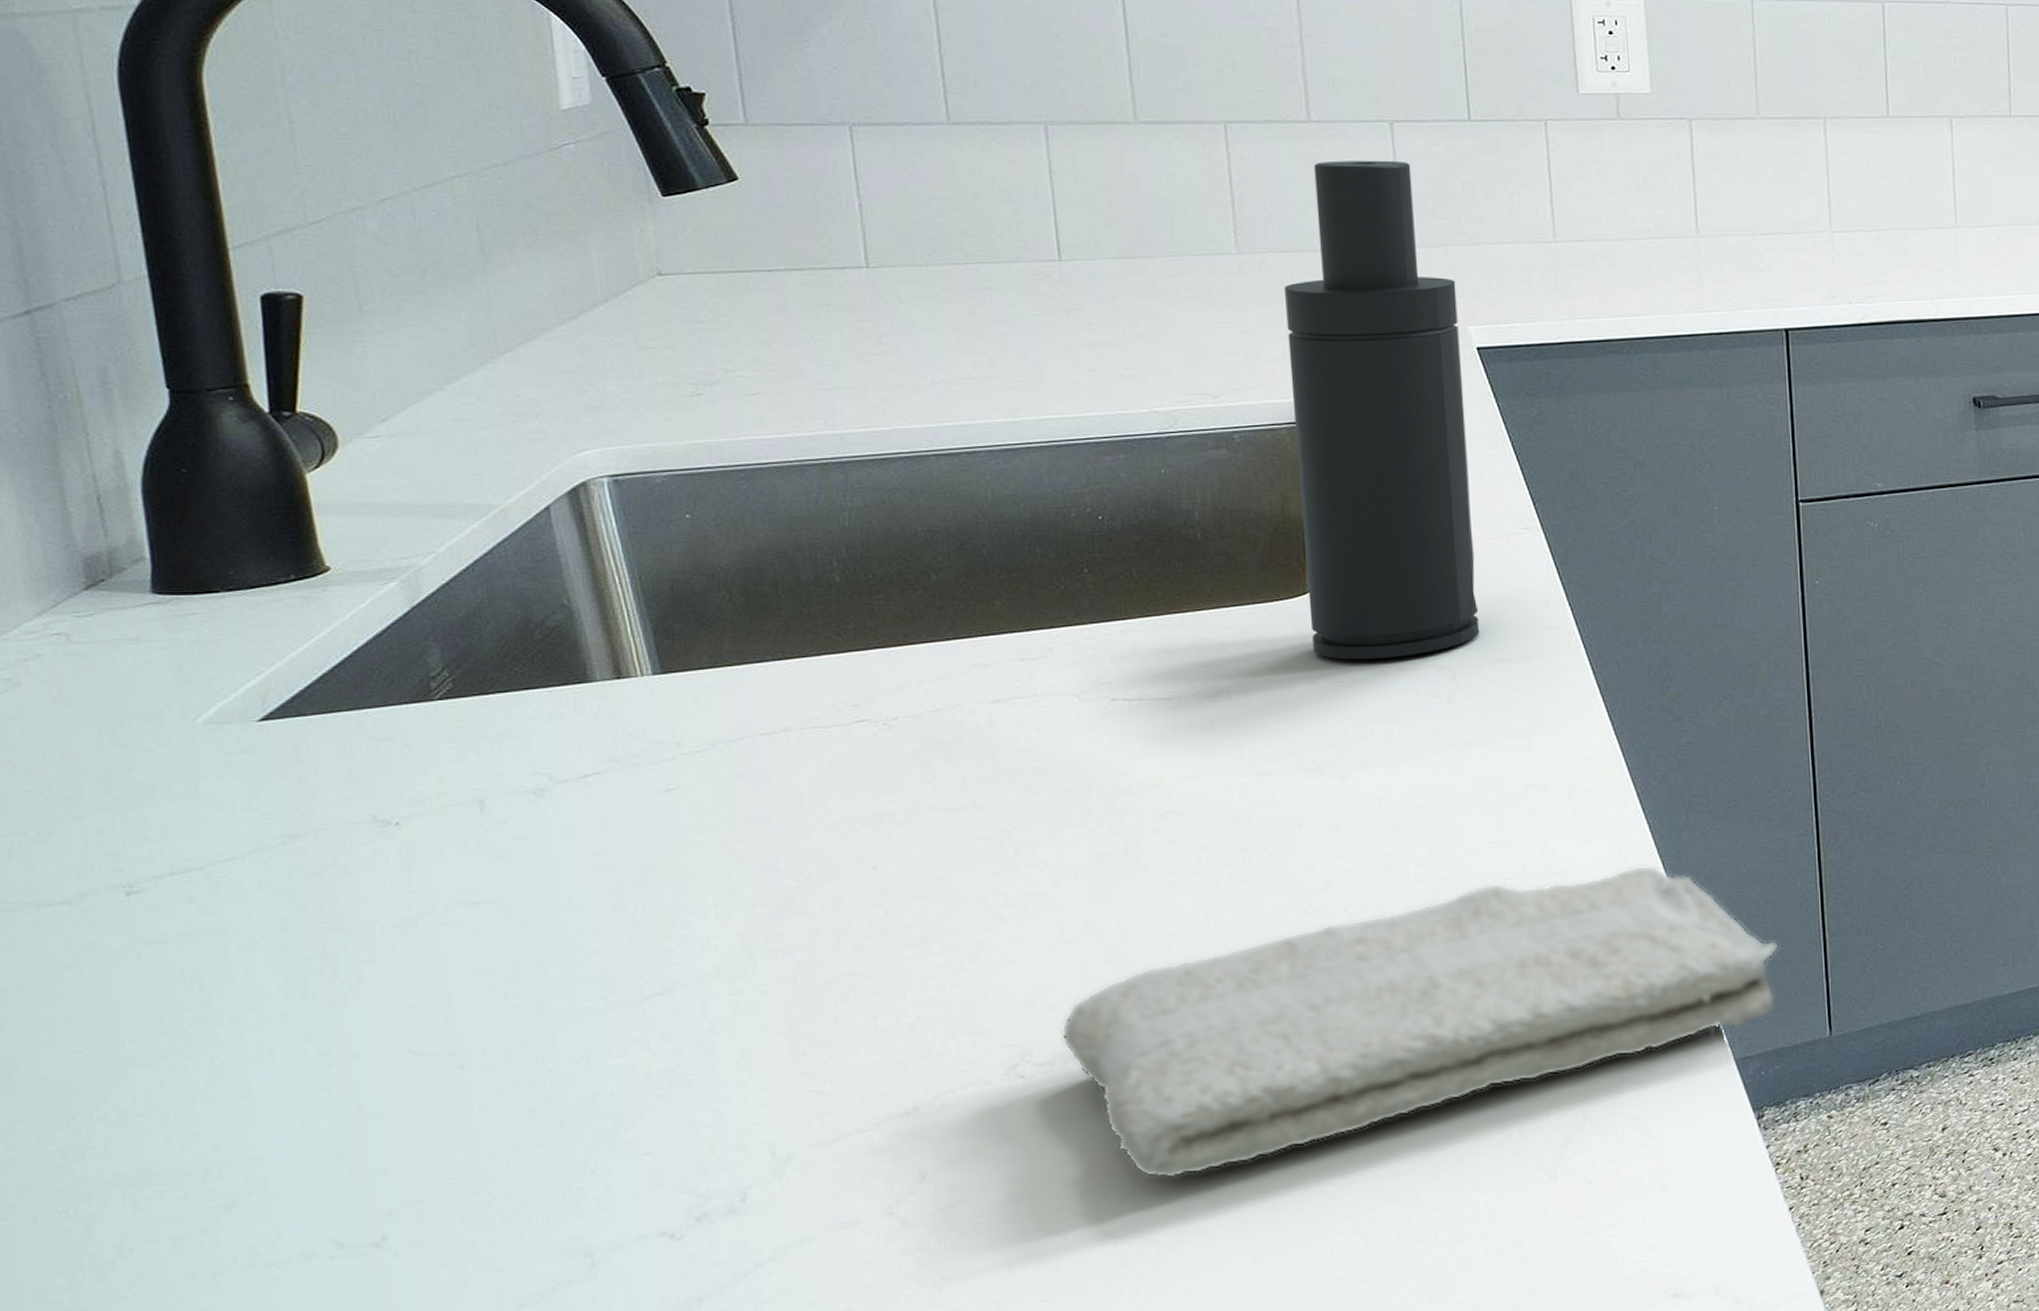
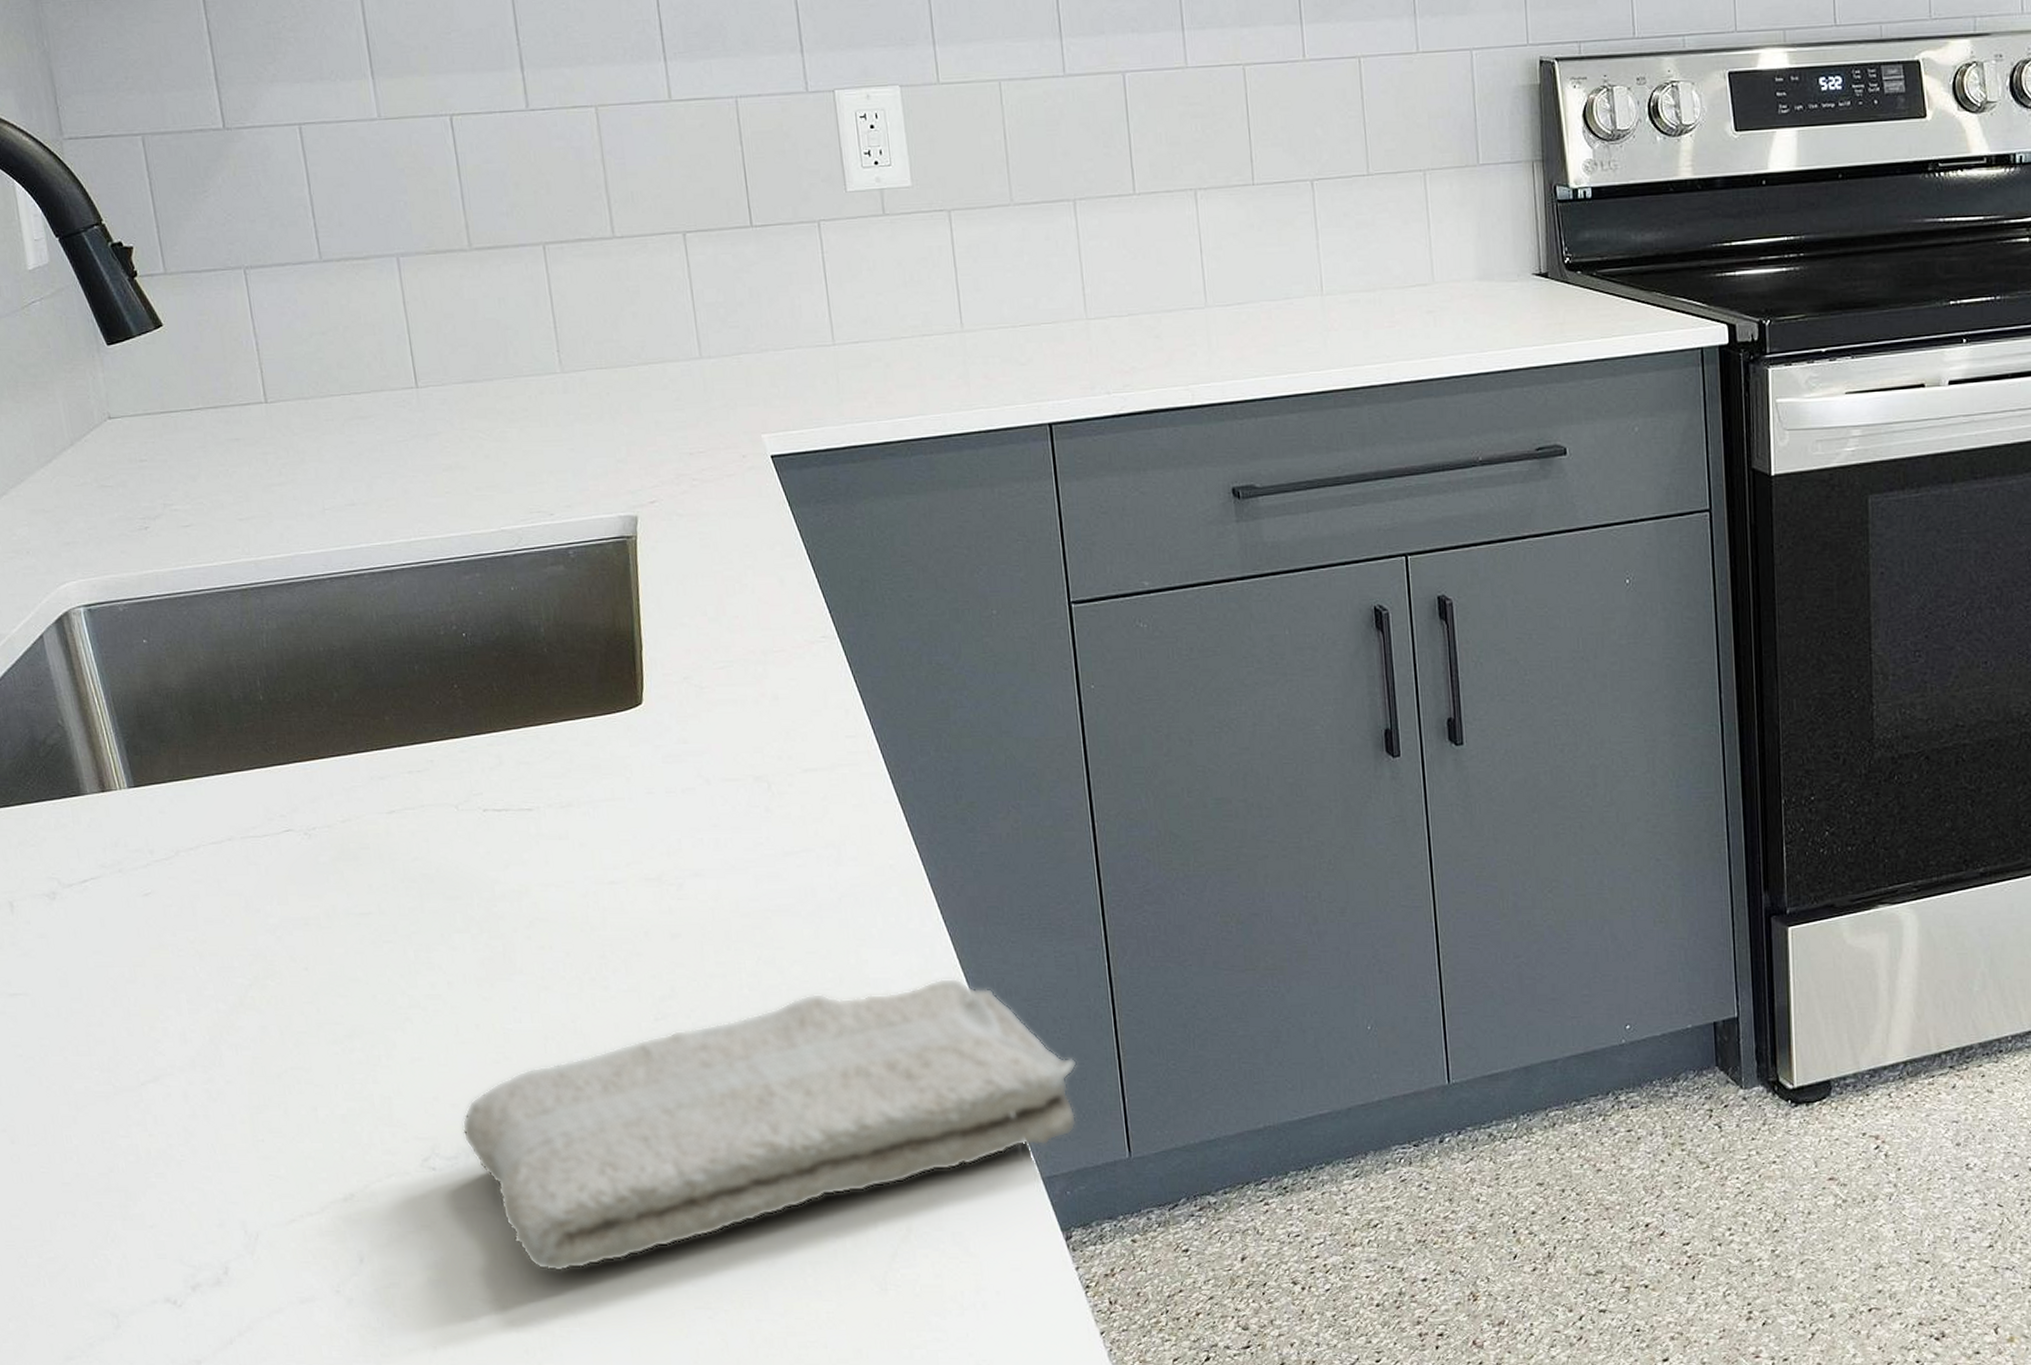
atomizer: present [1285,160,1480,660] -> none [603,271,790,771]

